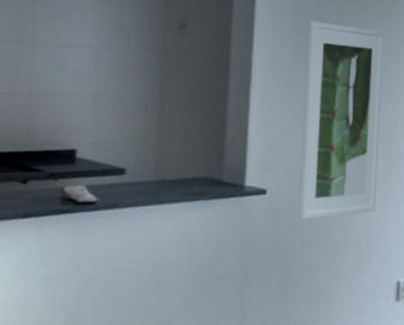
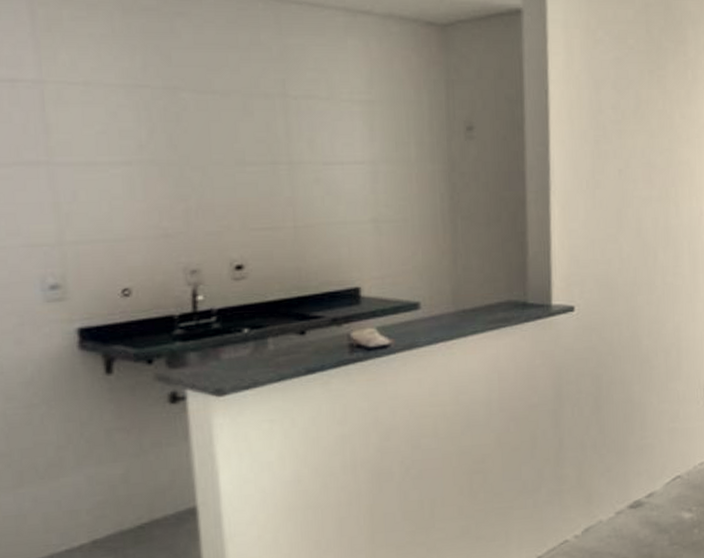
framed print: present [298,21,385,220] -> none [607,112,686,333]

